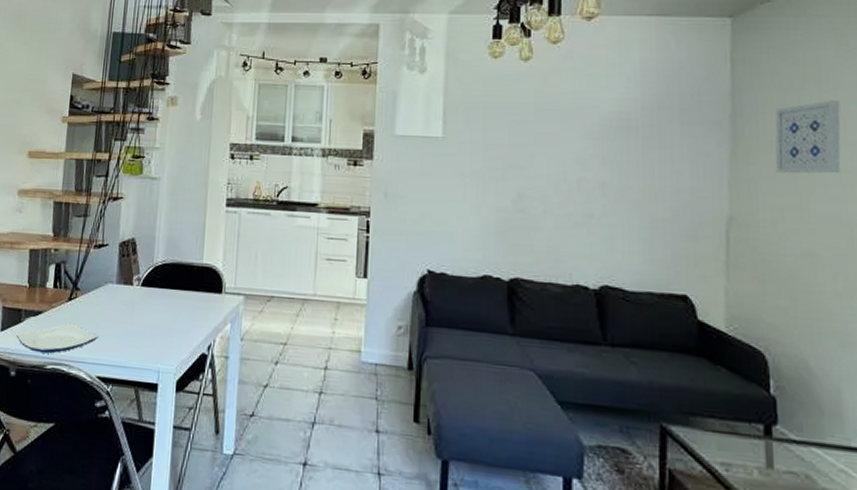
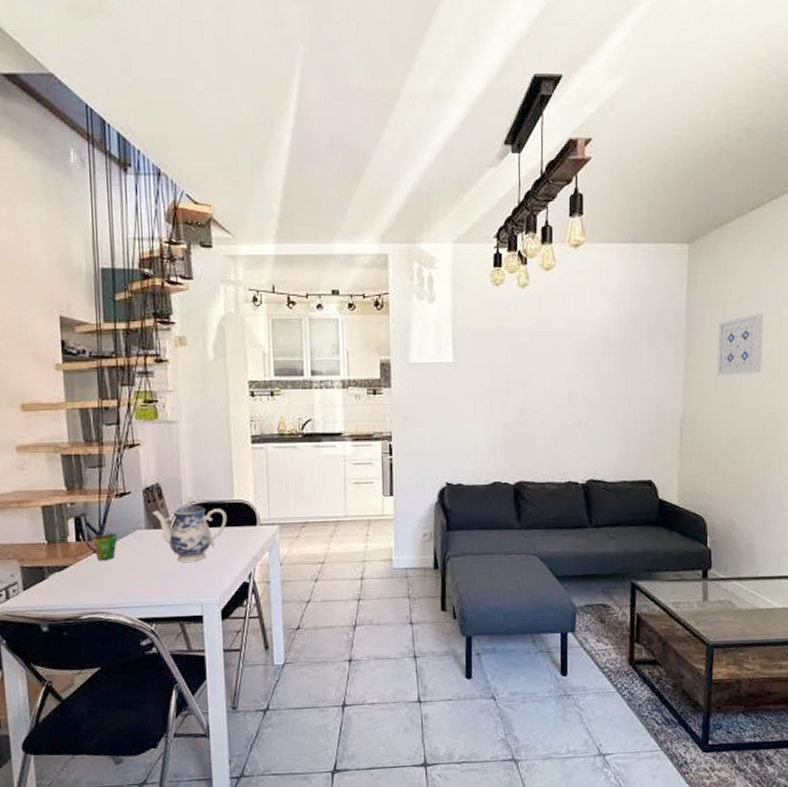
plate: present [15,323,99,354] -> none [41,573,134,606]
cup: none [61,283,90,312] -> present [86,533,117,562]
teapot: none [125,254,194,325] -> present [152,496,227,563]

